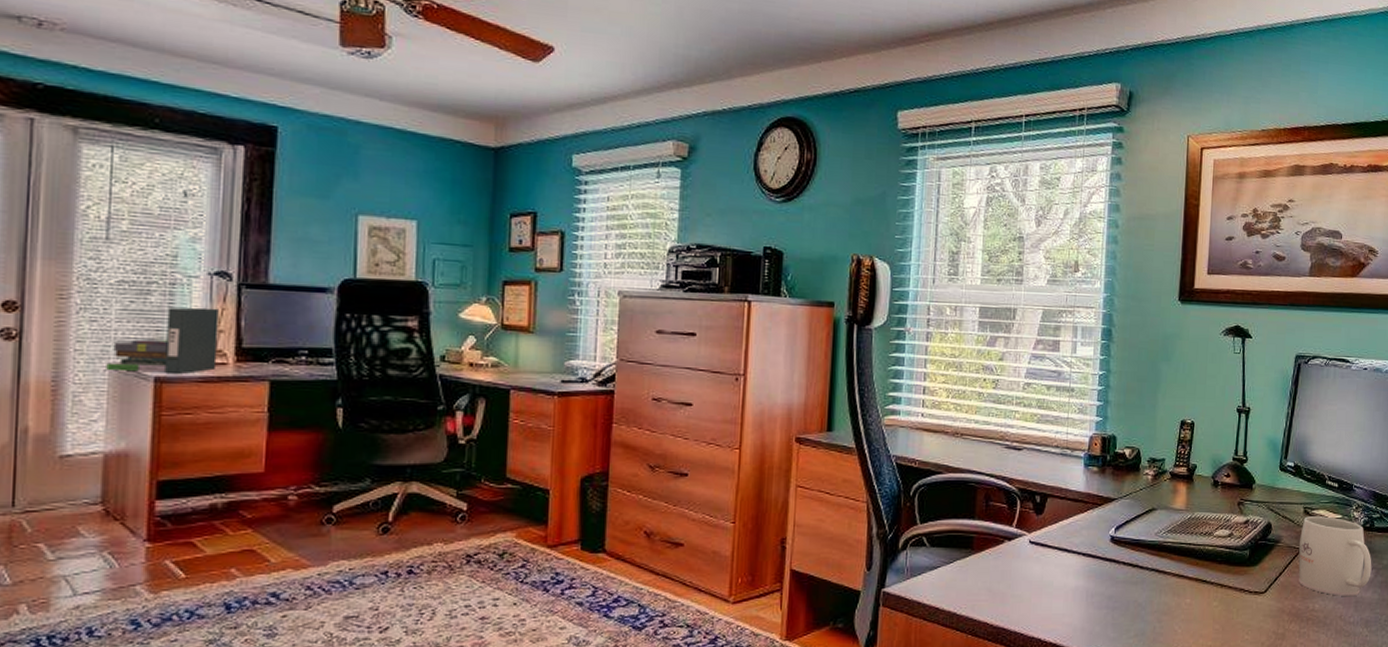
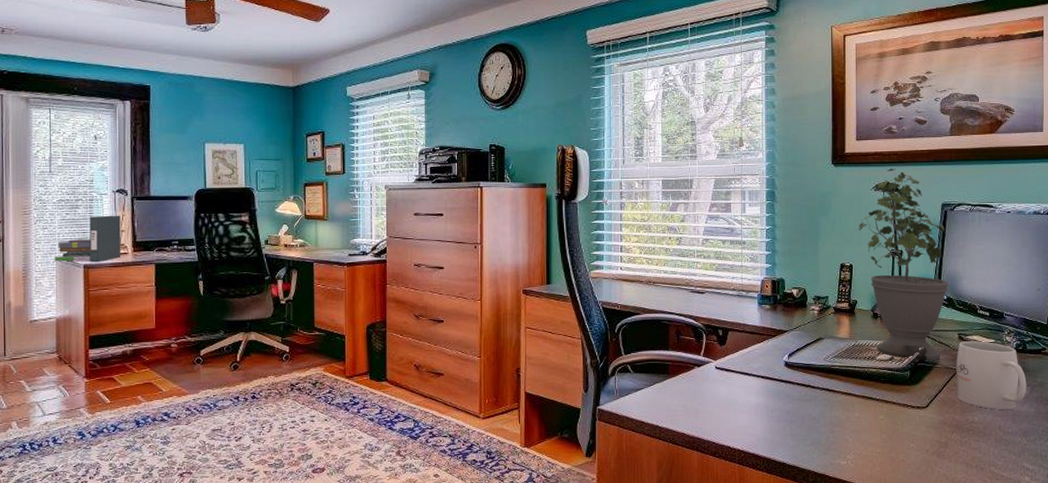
potted plant: none [1203,310,1297,537] -> present [858,168,948,360]

